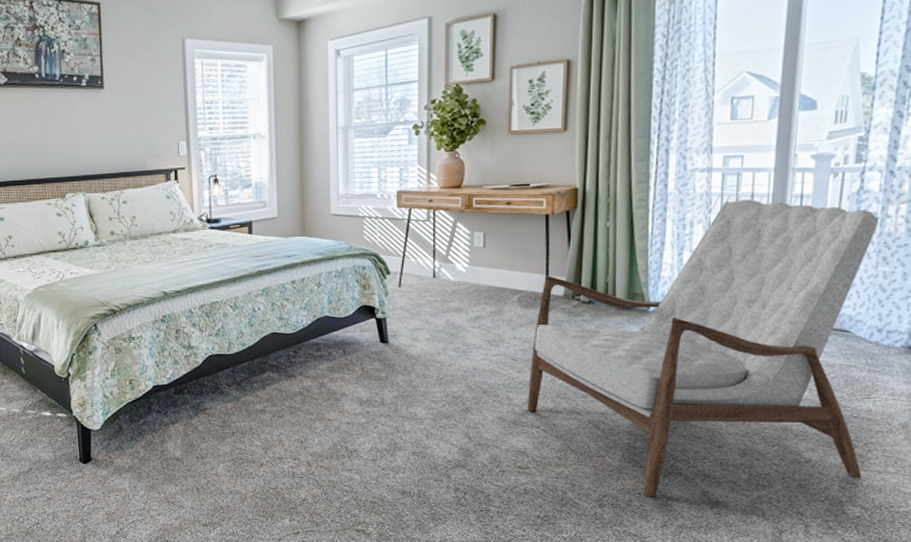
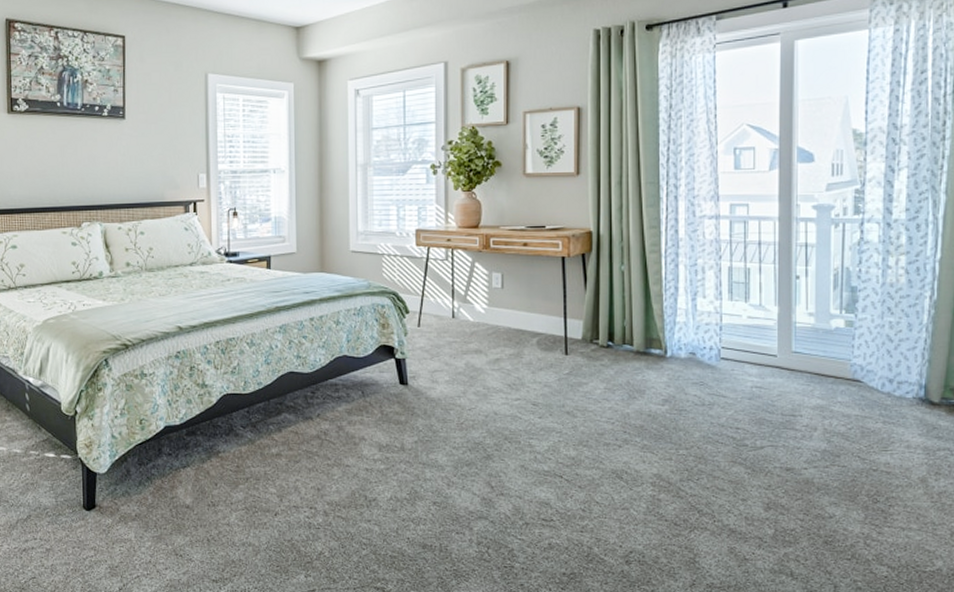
armchair: present [527,199,879,497] -> none [549,247,886,553]

